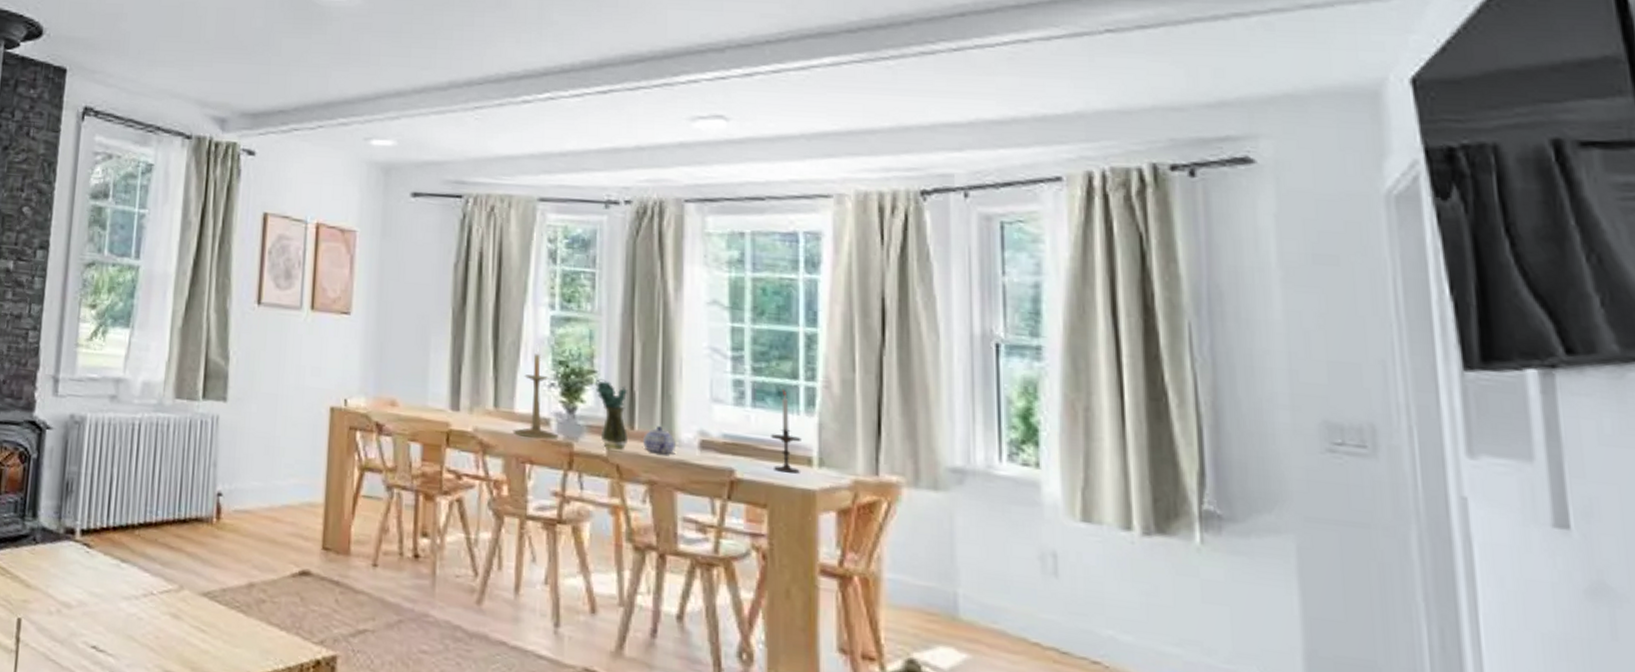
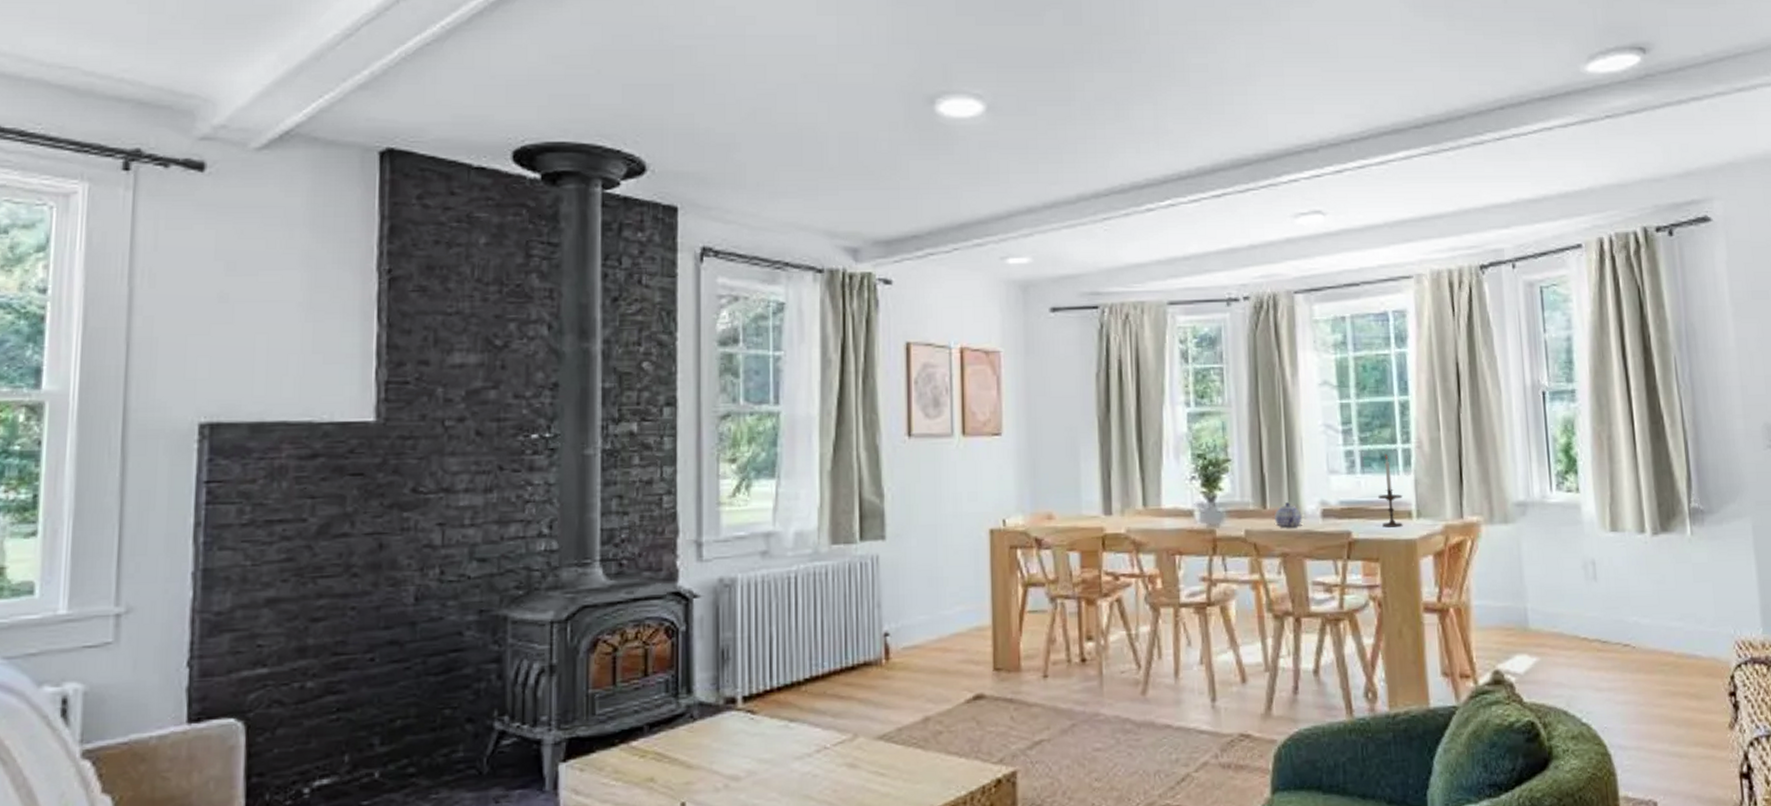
candlestick: present [512,343,559,440] -> none [1161,441,1203,531]
vase: present [594,376,628,453] -> none [1229,464,1262,532]

